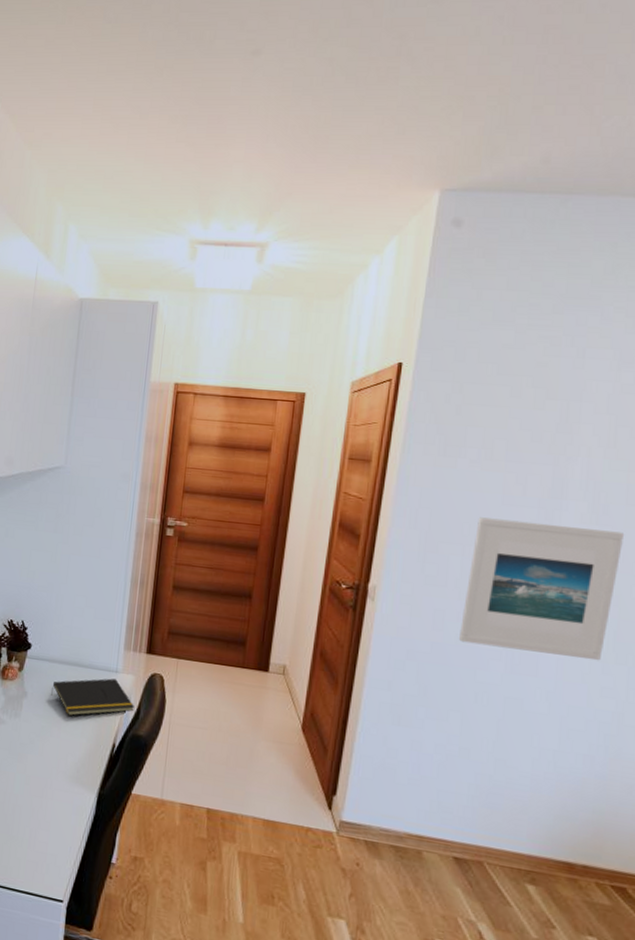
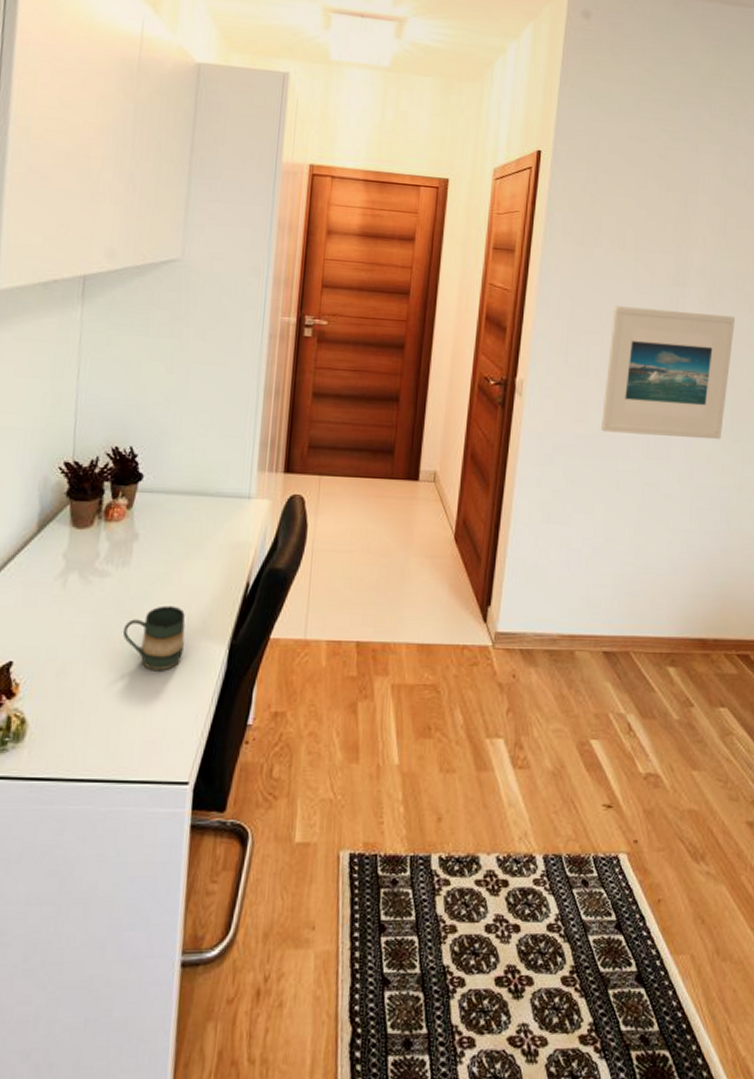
mug: none [14,753,63,806] -> present [122,605,186,670]
notepad: present [50,678,134,716] -> none [168,506,271,556]

